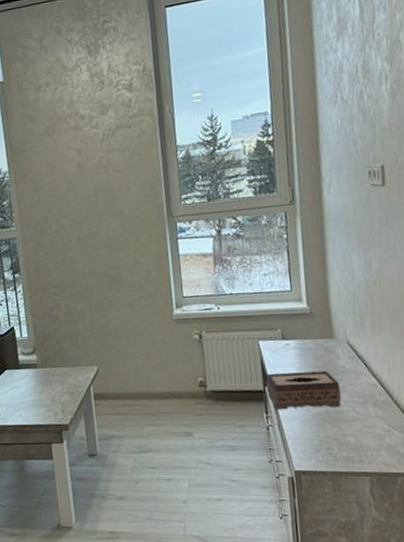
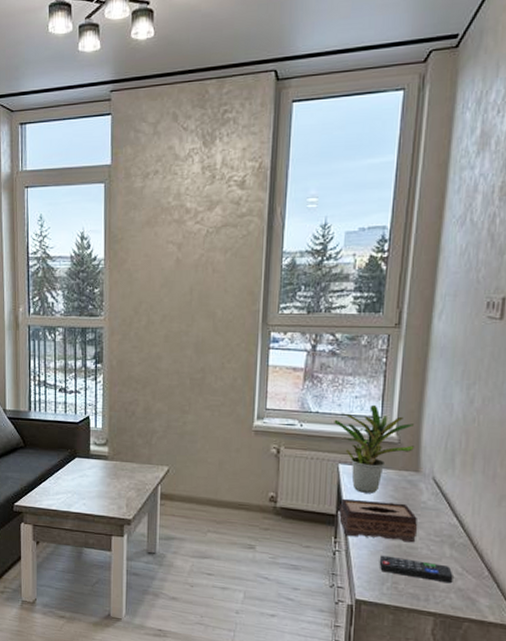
potted plant: none [248,279,327,366] -> present [334,404,415,493]
remote control: none [310,423,382,442] -> present [379,555,453,584]

